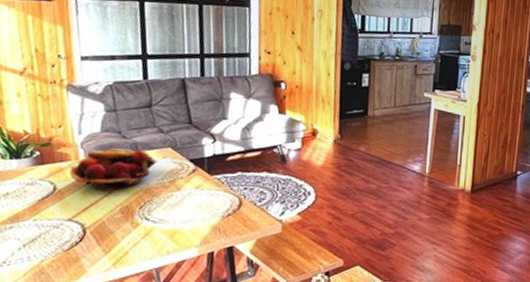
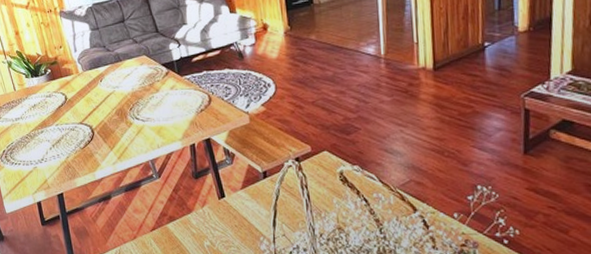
fruit basket: present [69,148,157,192] -> none [74,60,136,98]

